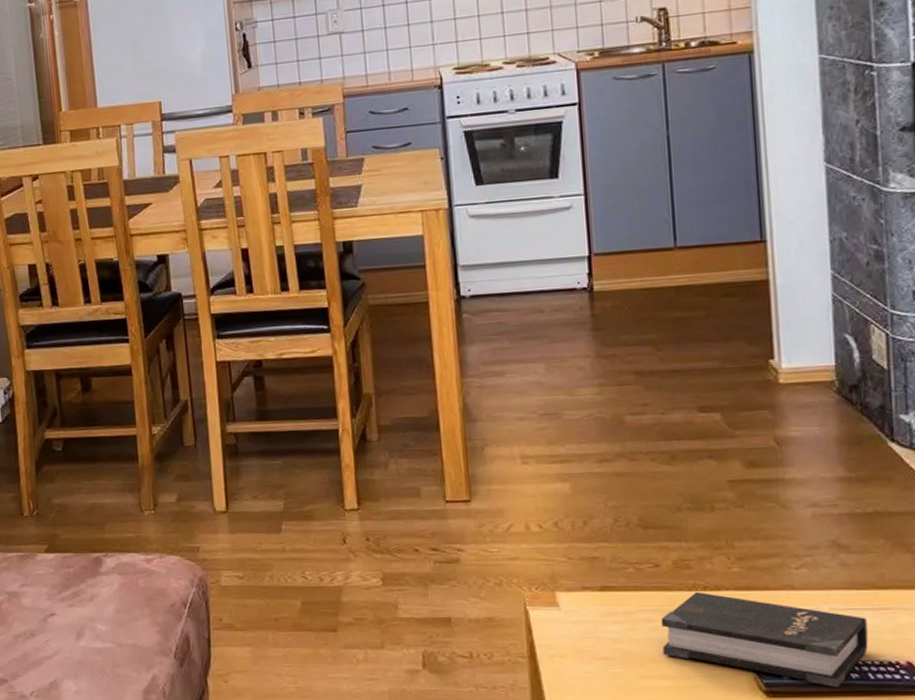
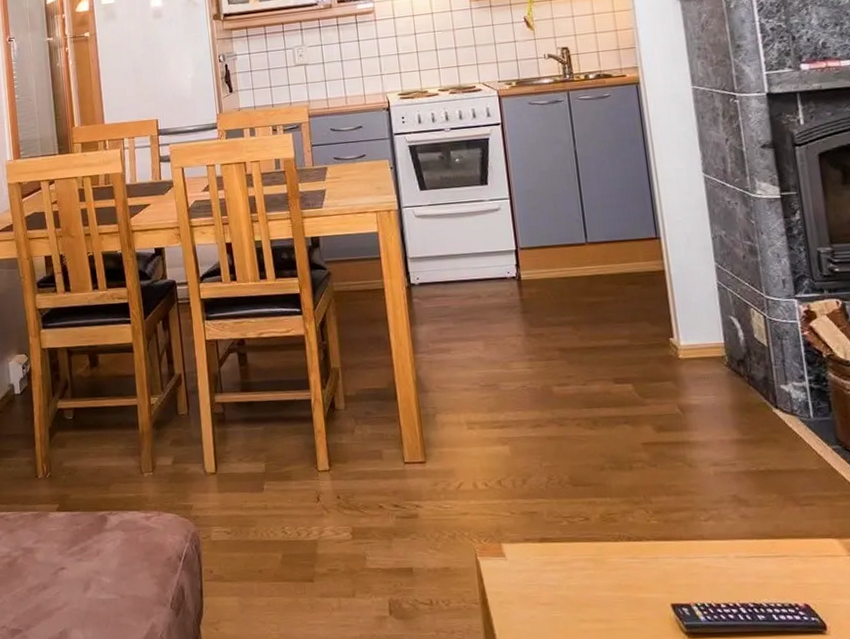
hardback book: present [661,591,868,688] -> none [593,542,771,629]

